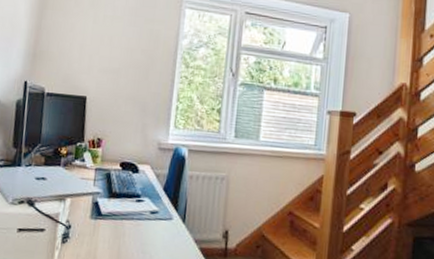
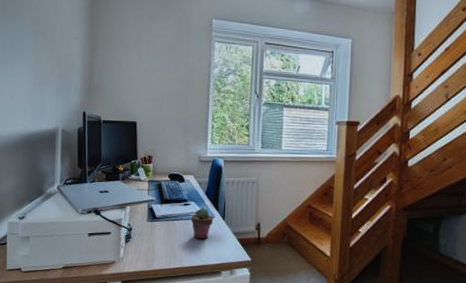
potted succulent: none [144,206,172,246] -> present [191,208,214,240]

